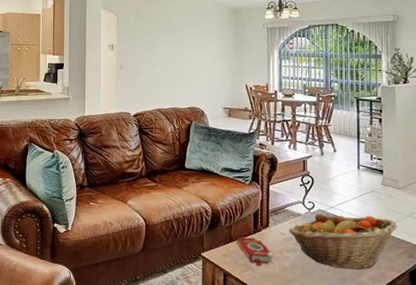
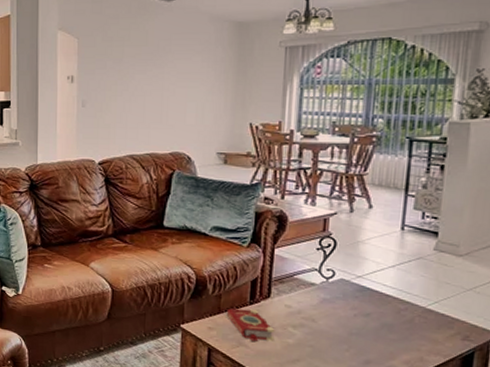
fruit basket: present [289,213,397,270] -> none [297,283,451,352]

